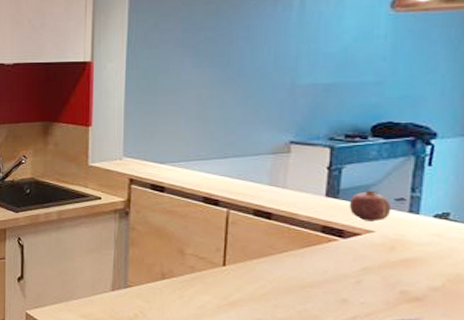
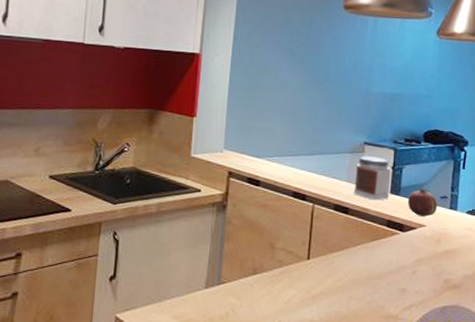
jar: none [277,156,326,204] -> present [353,156,391,200]

